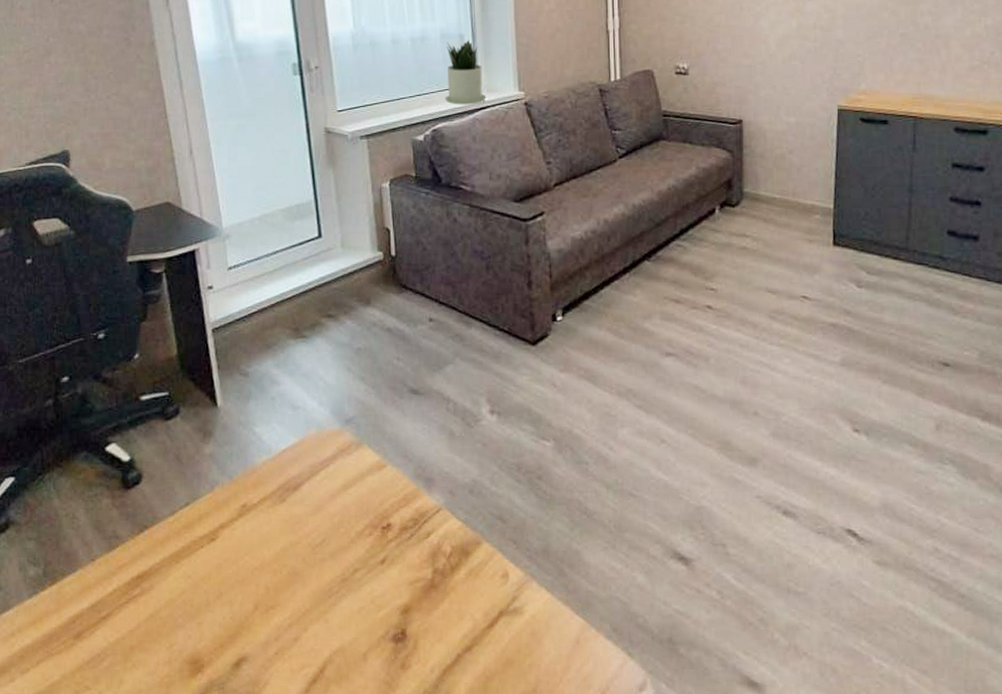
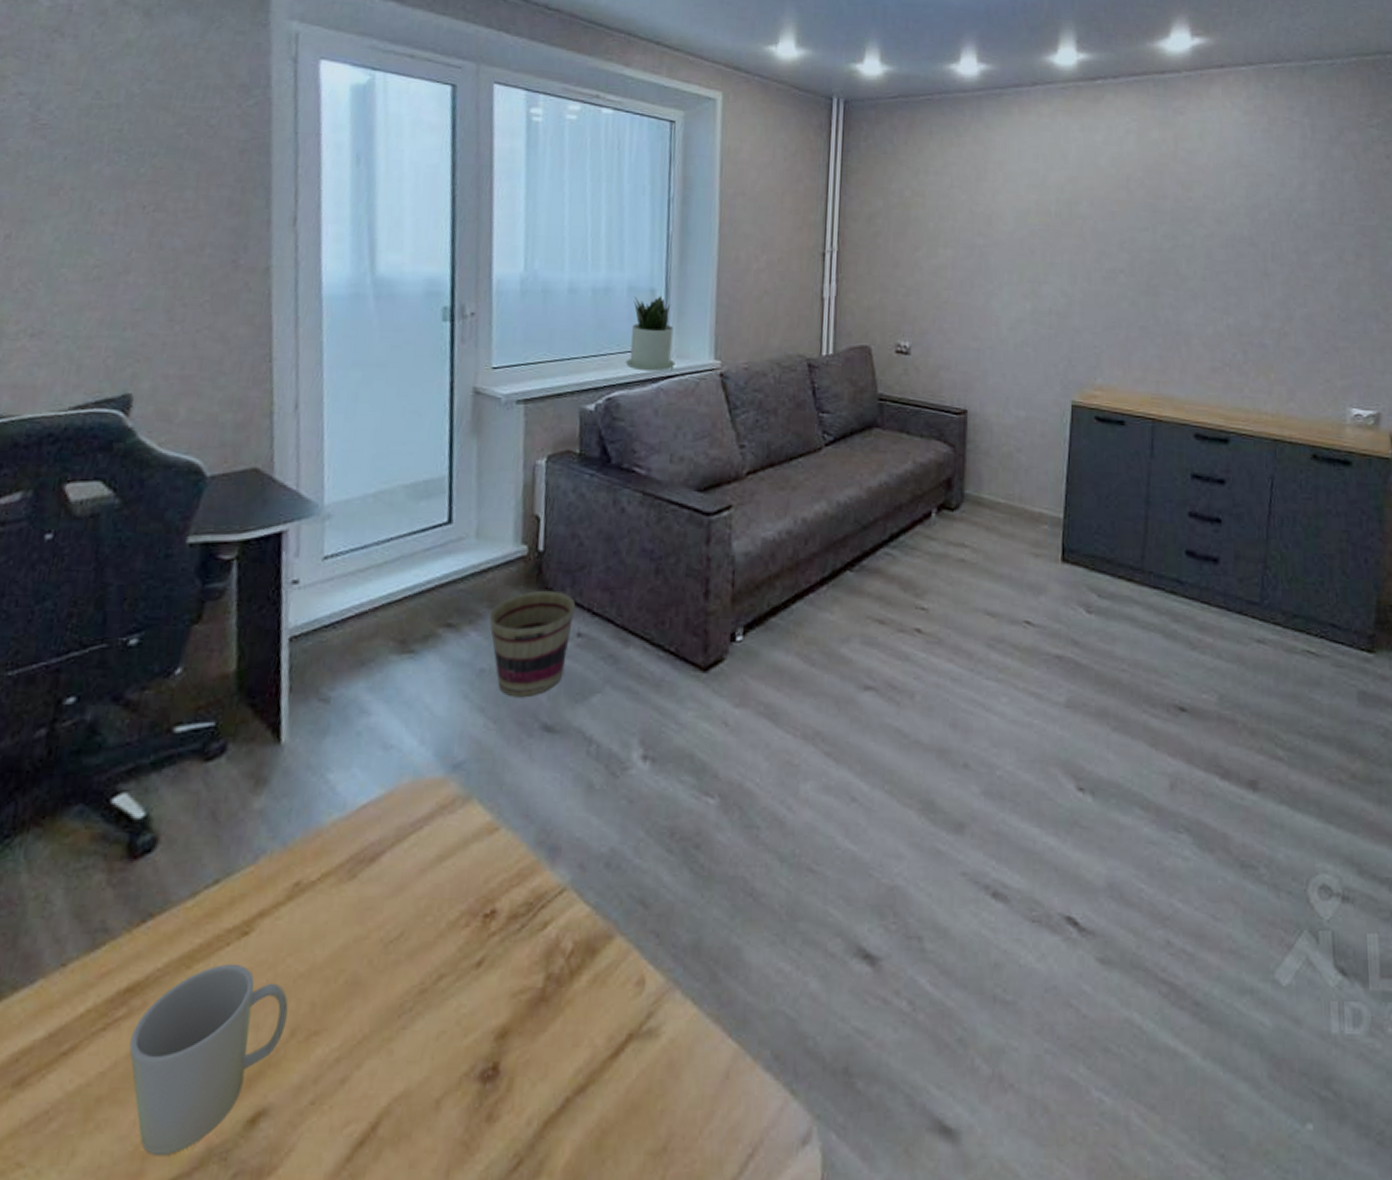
mug: none [146,560,250,685] -> present [129,963,289,1157]
basket: none [359,286,426,369] -> present [488,590,576,698]

